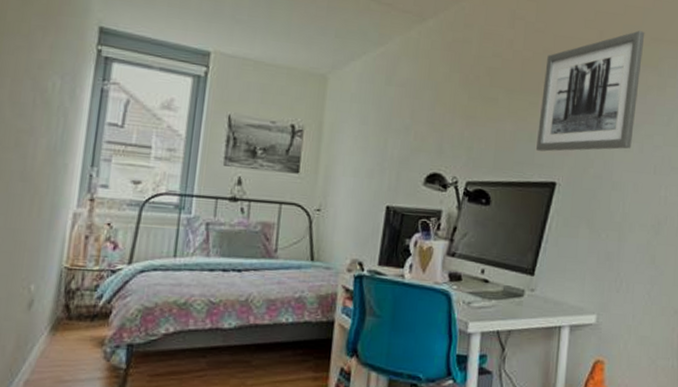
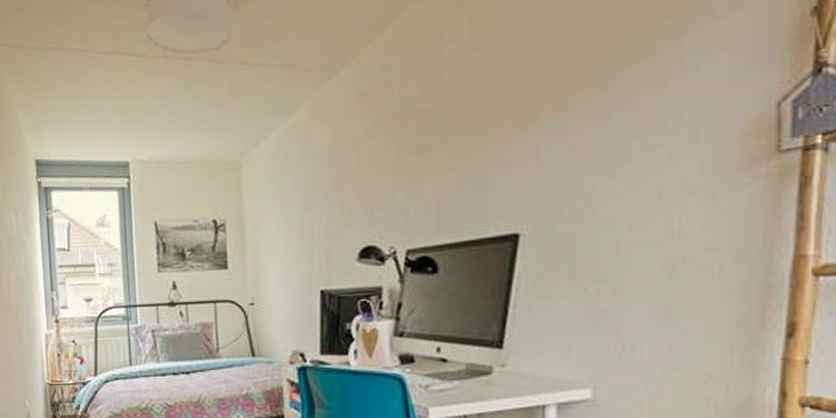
wall art: present [536,30,645,152] -> none [488,11,628,199]

